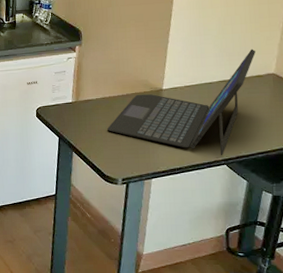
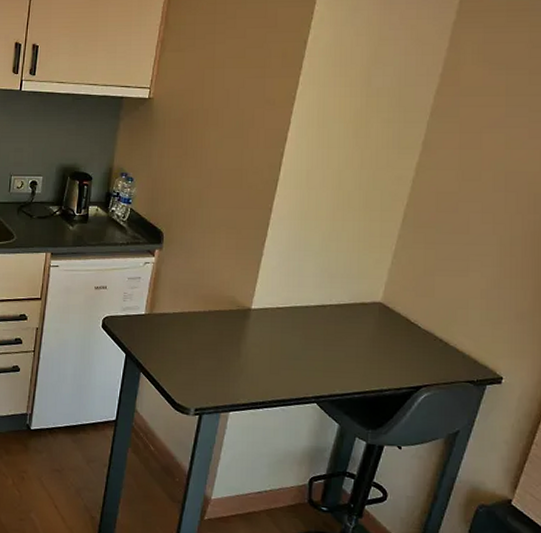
laptop: present [107,49,256,156] -> none [183,271,363,393]

